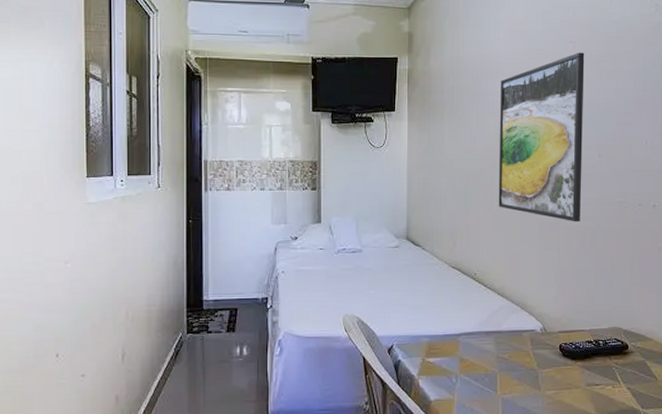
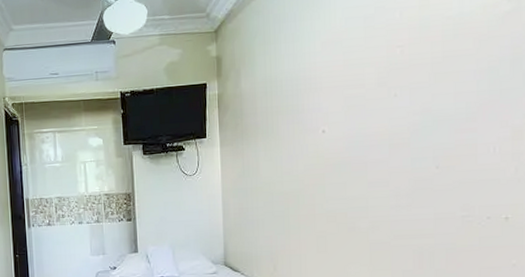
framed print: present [498,52,585,222] -> none [319,56,417,241]

